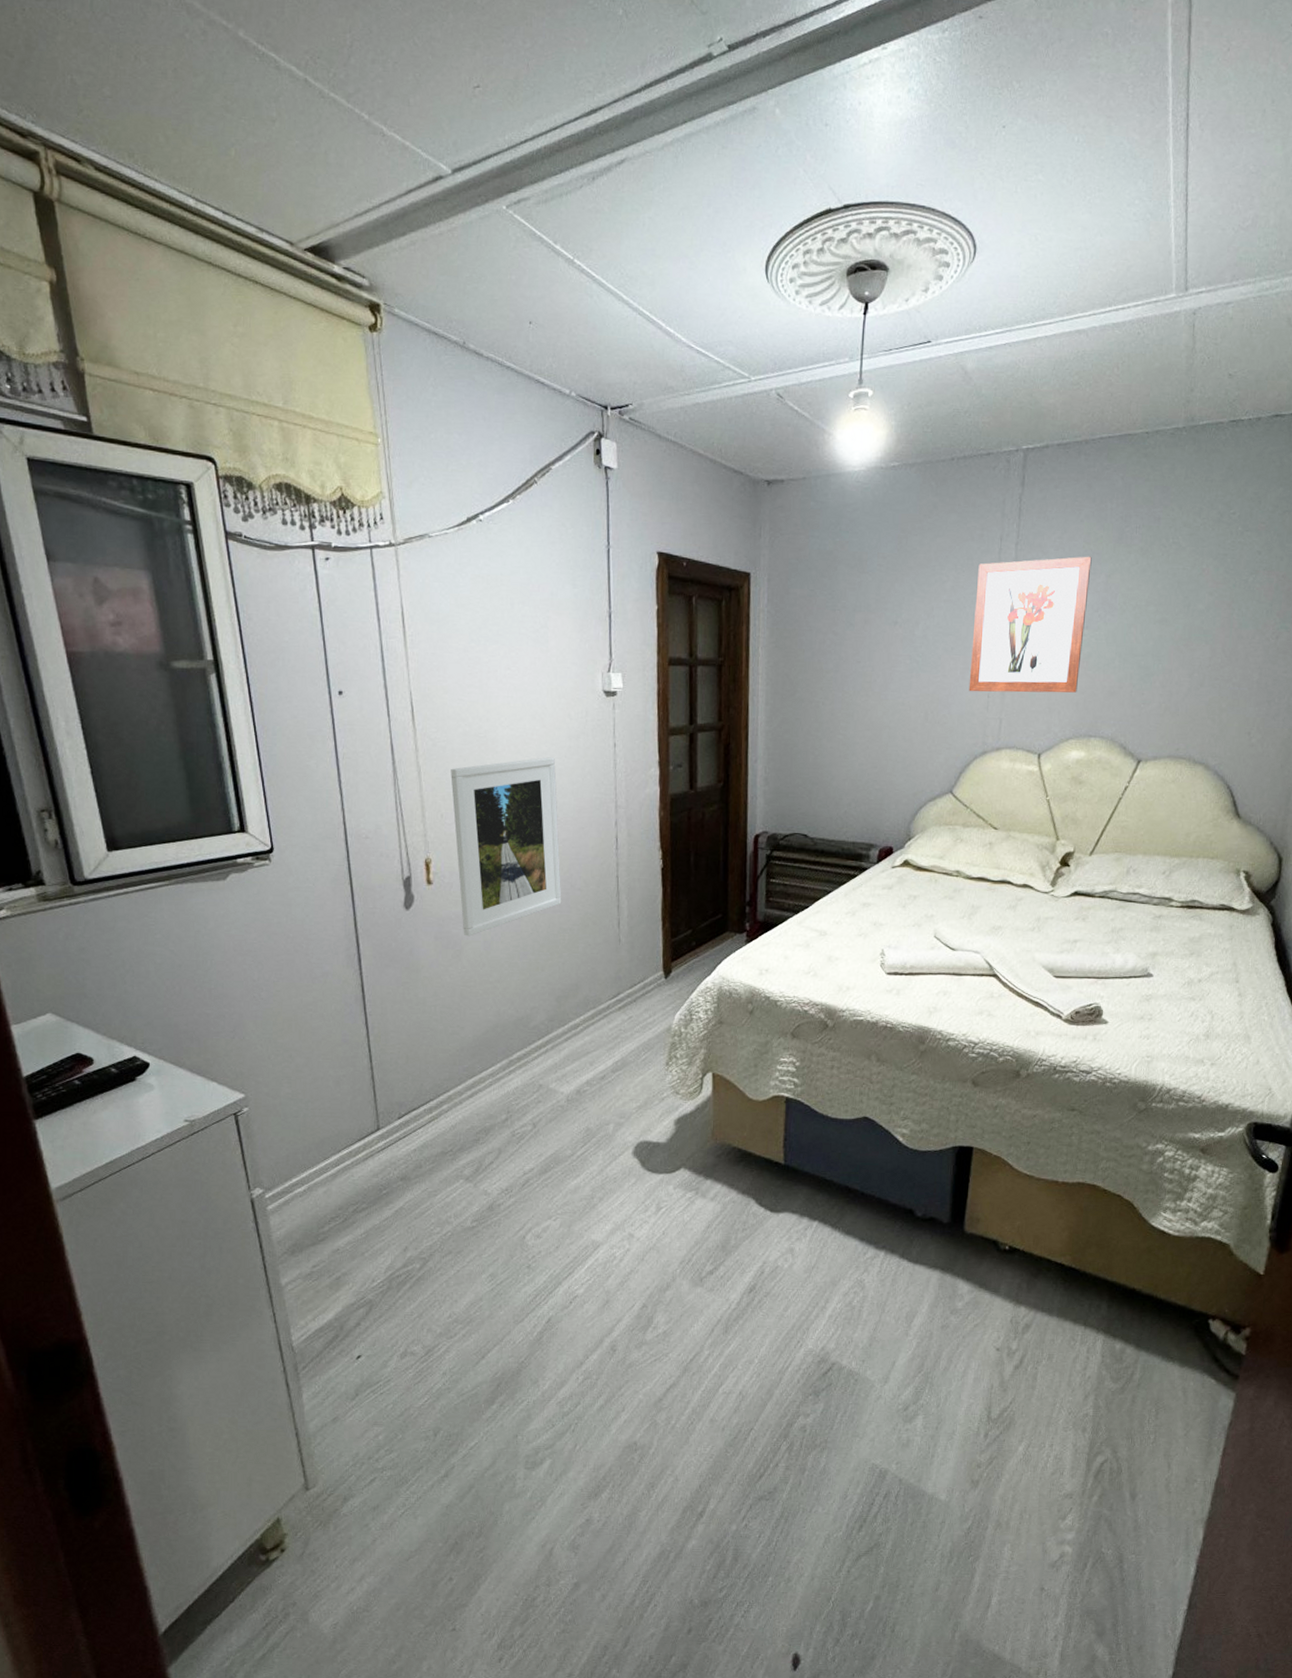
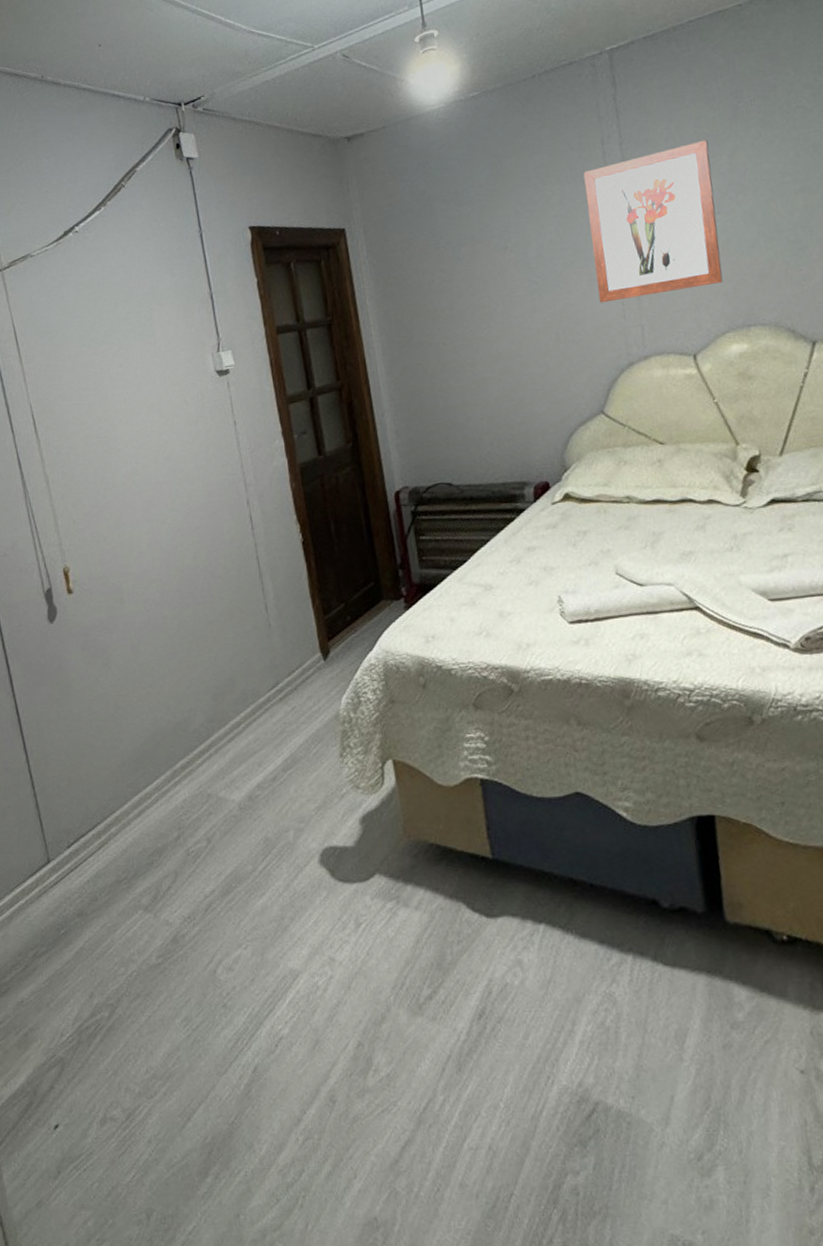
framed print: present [450,757,562,937] -> none [77,445,204,643]

